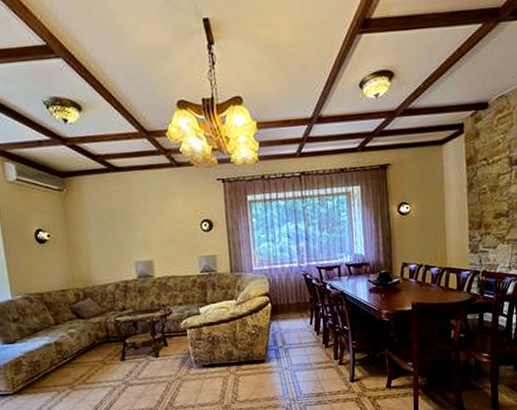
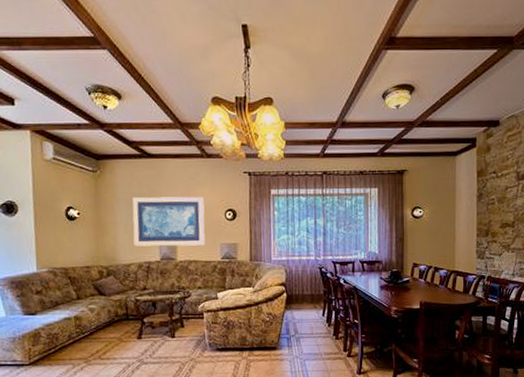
wall art: none [103,209,183,266] -> present [132,196,205,247]

